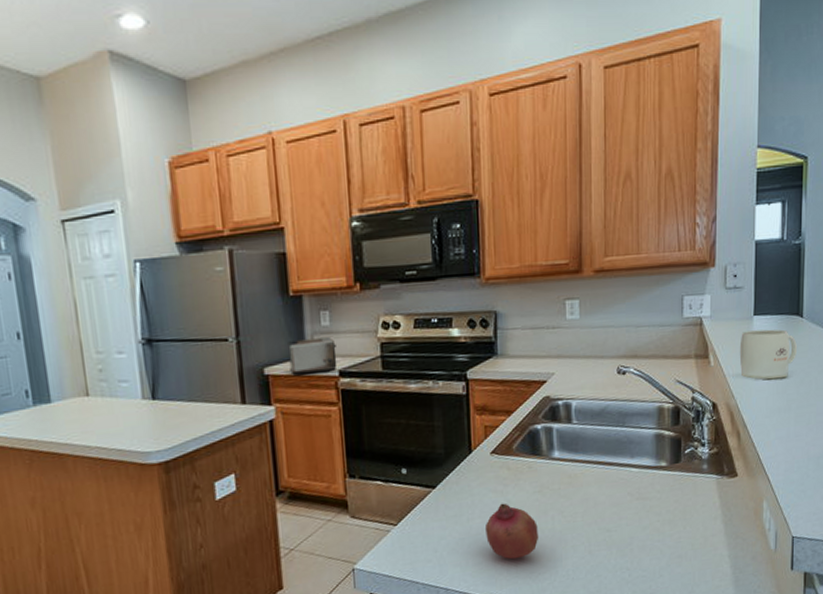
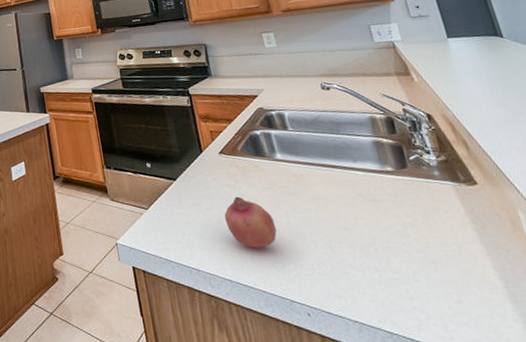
toaster: present [288,337,337,376] -> none [55,66,90,93]
mug: present [739,329,797,380] -> none [439,49,509,94]

